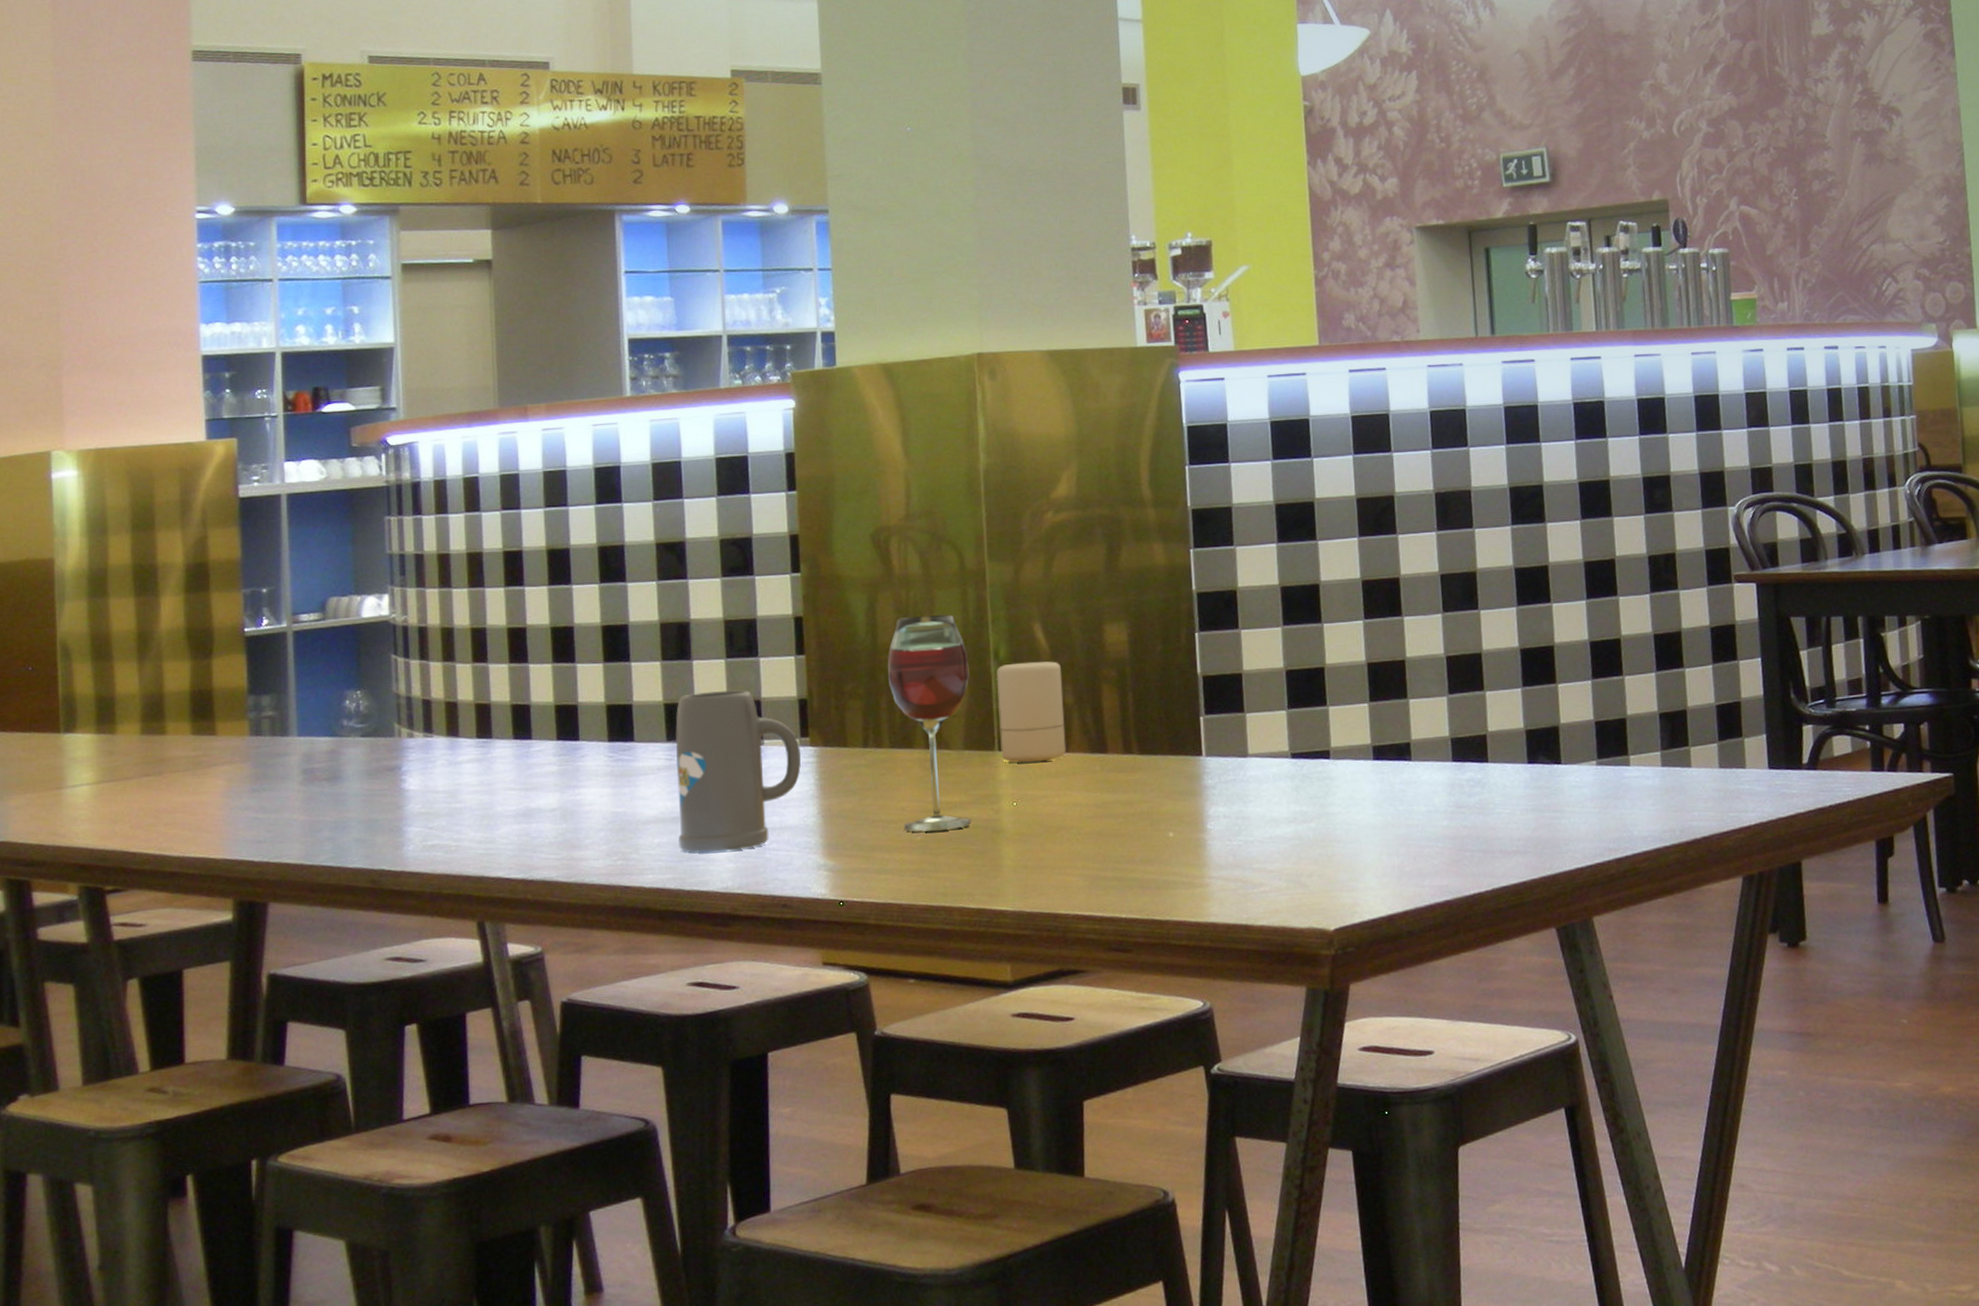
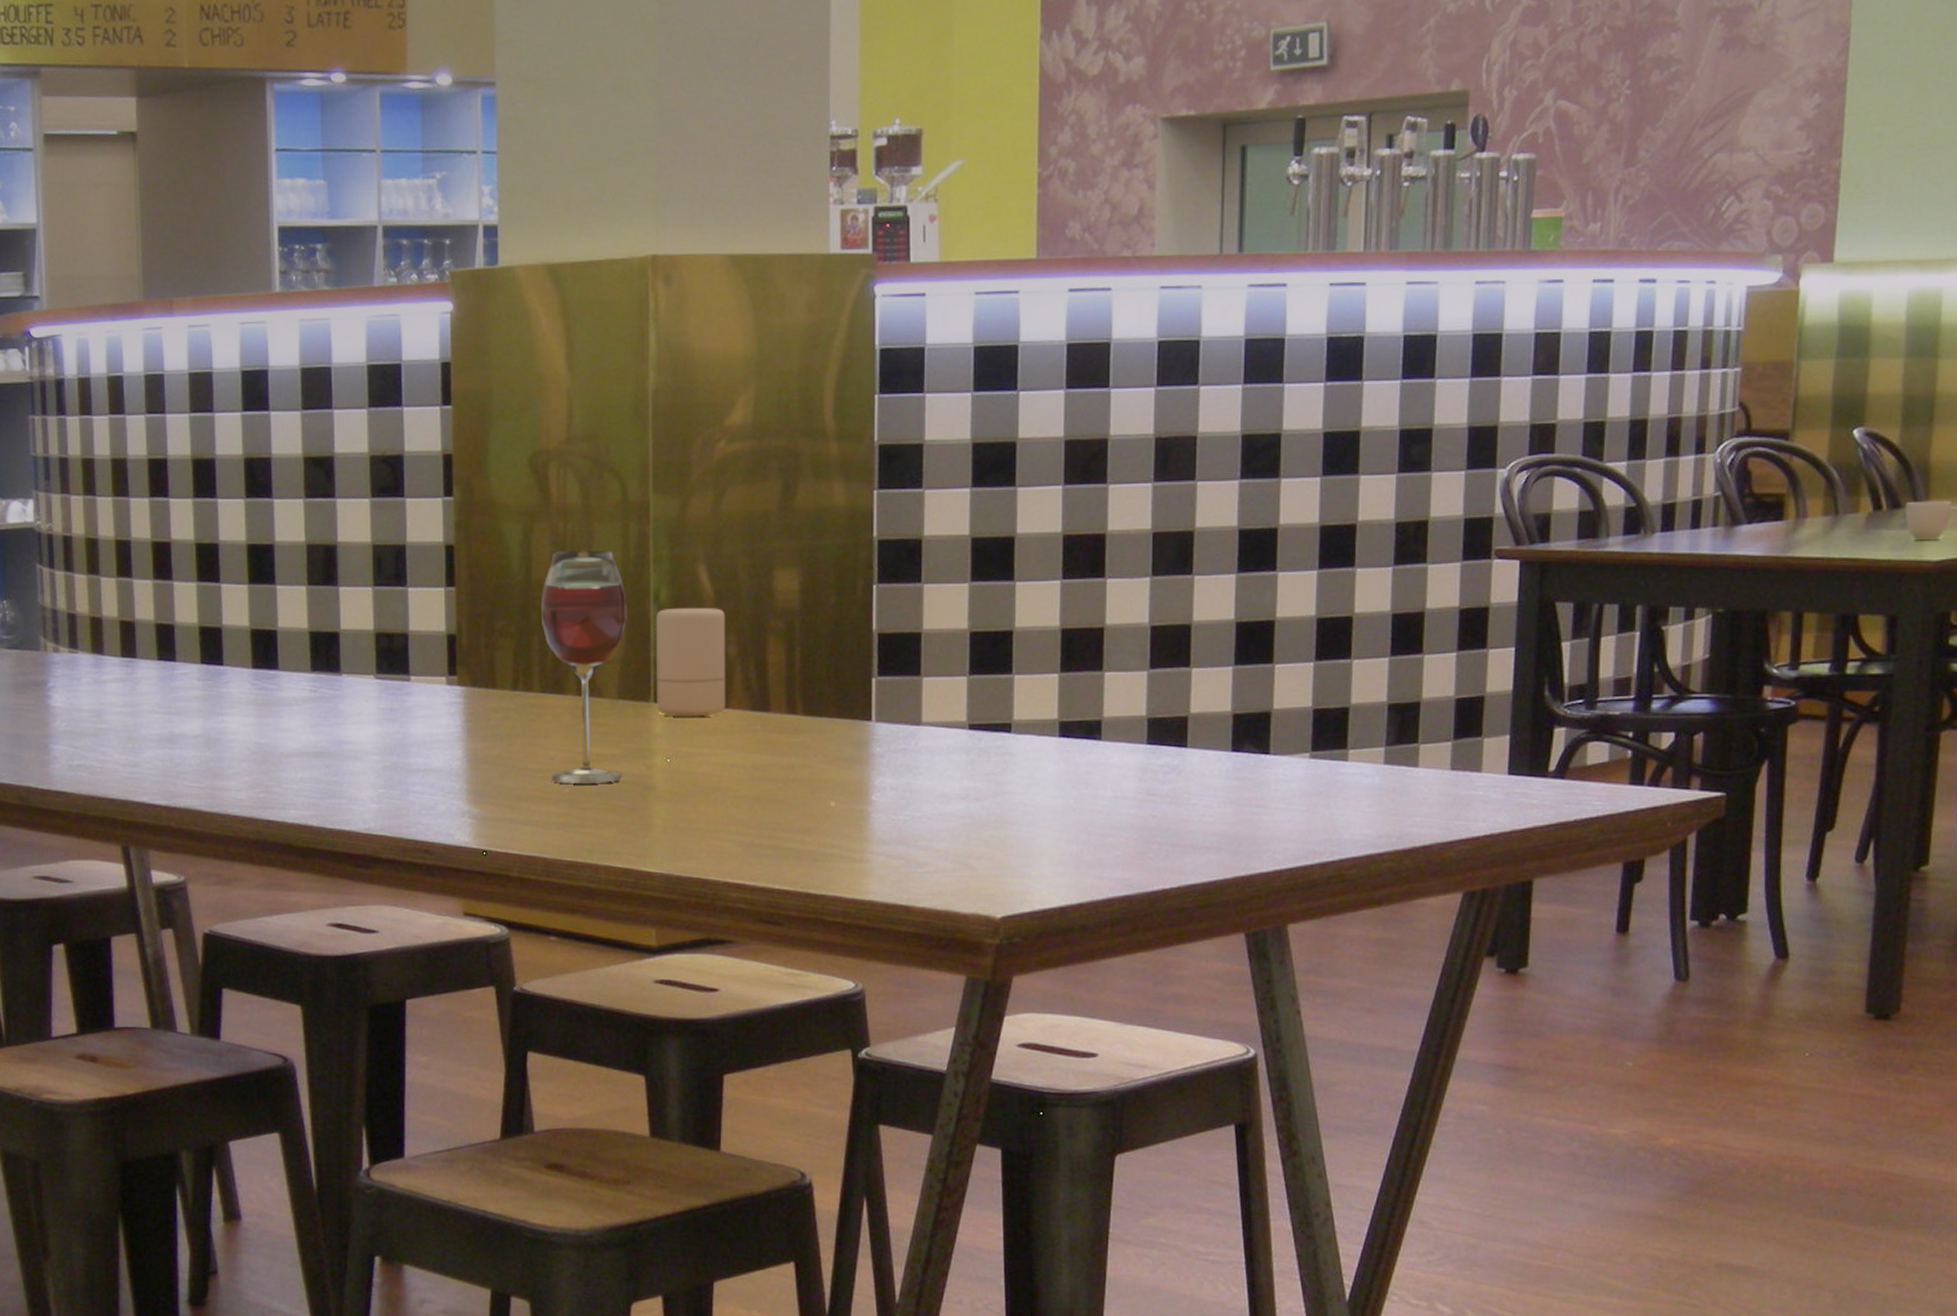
beer mug: present [675,689,802,853] -> none [320,620,448,791]

